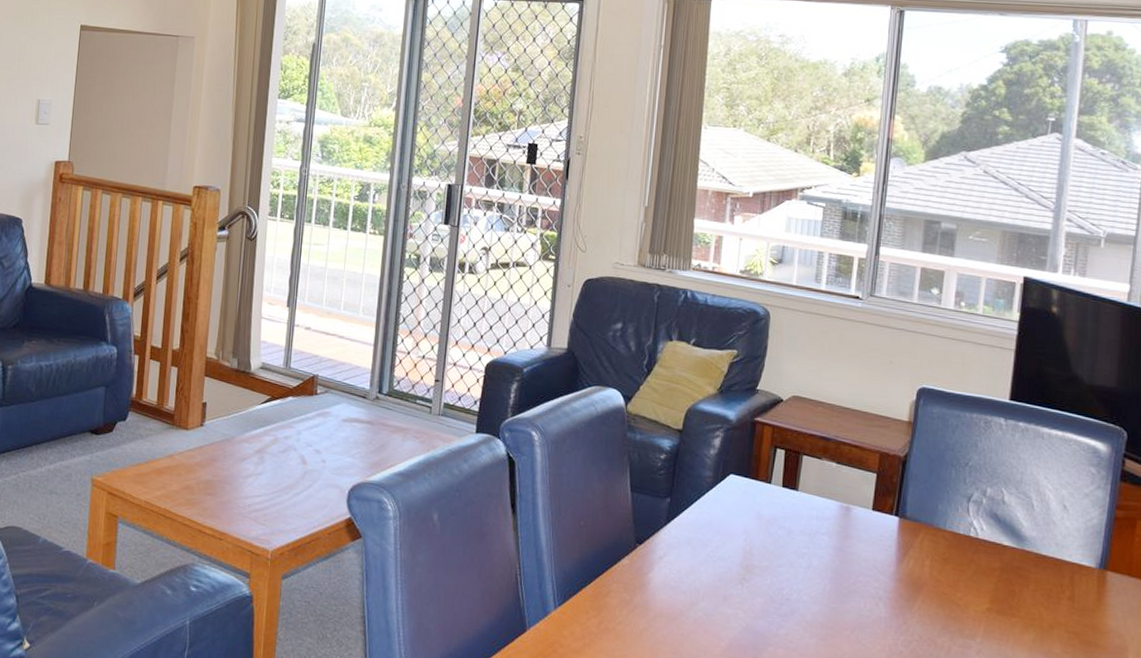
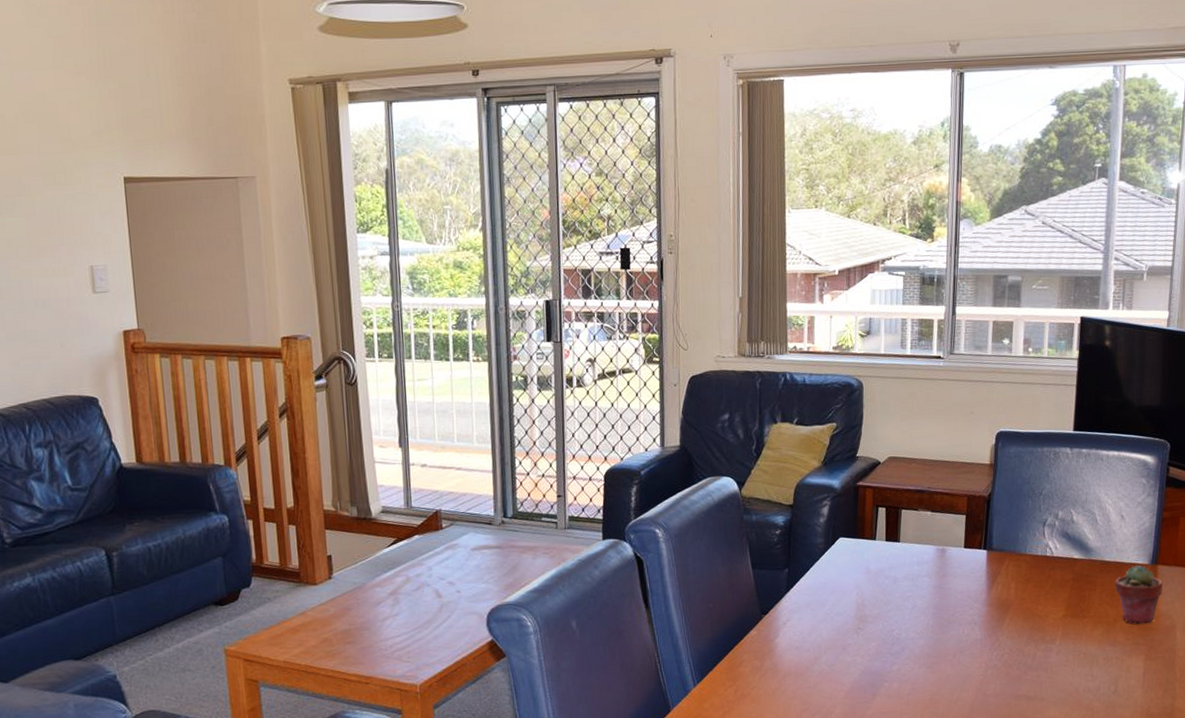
potted succulent: none [1052,566,1113,639] -> present [1115,565,1163,624]

